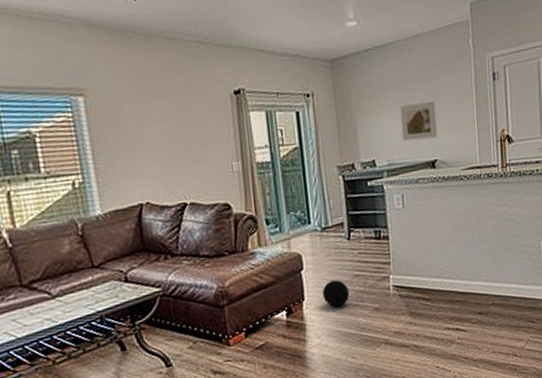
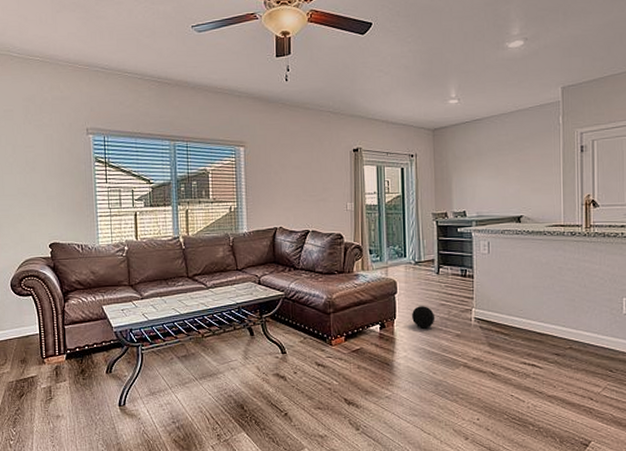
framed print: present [399,102,437,141] -> none [490,167,524,198]

